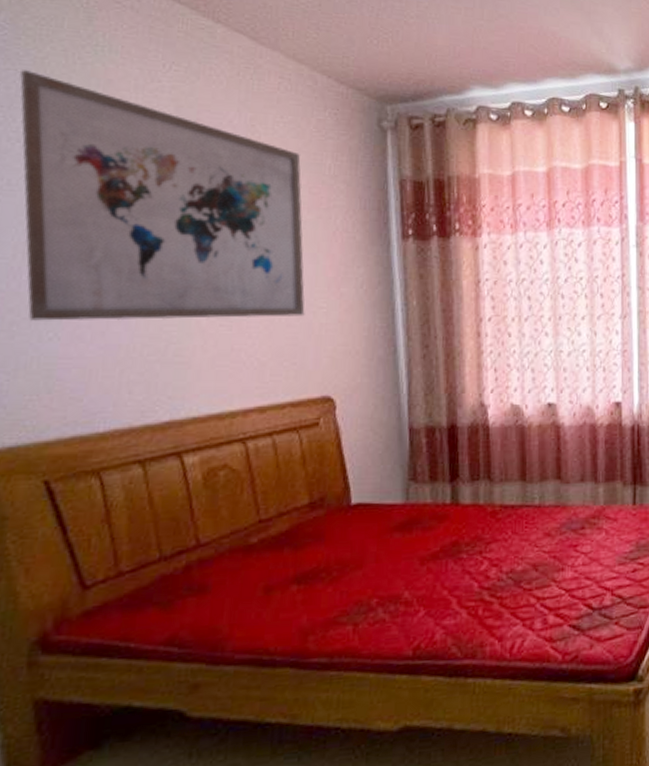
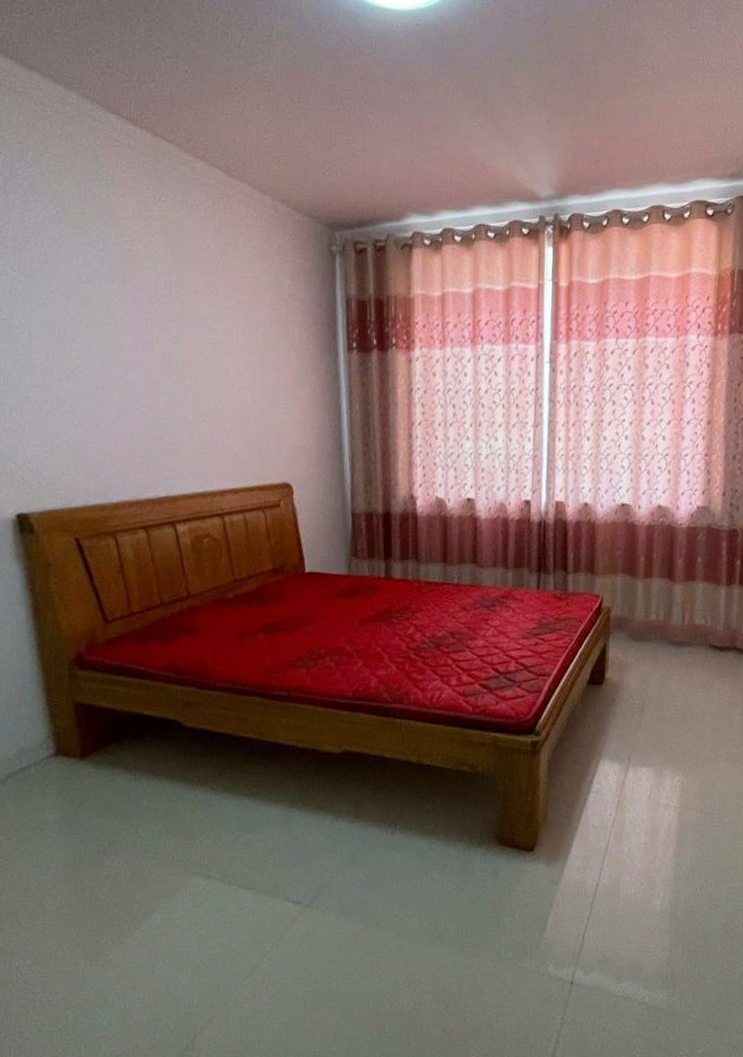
wall art: present [20,70,305,321] -> none [45,201,269,415]

